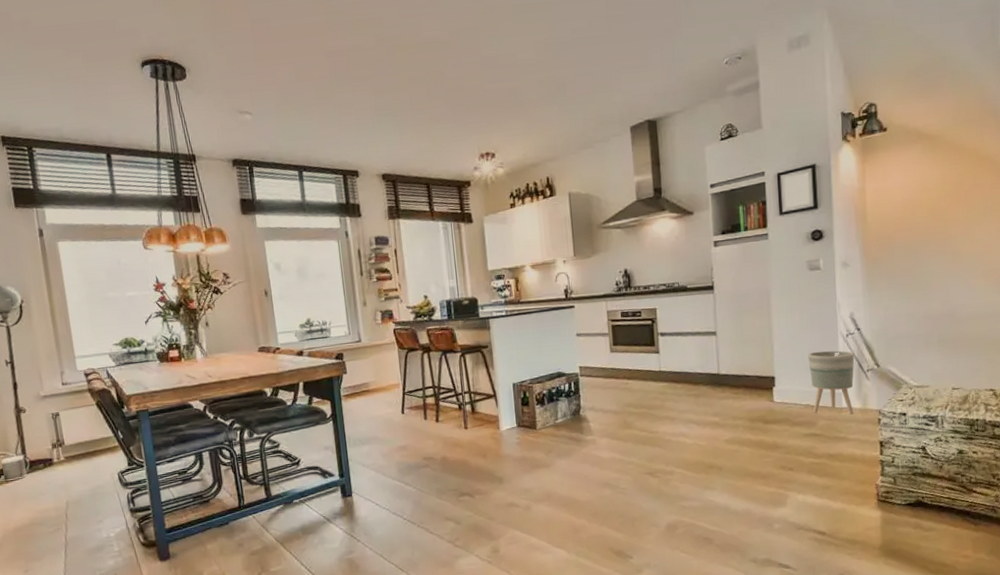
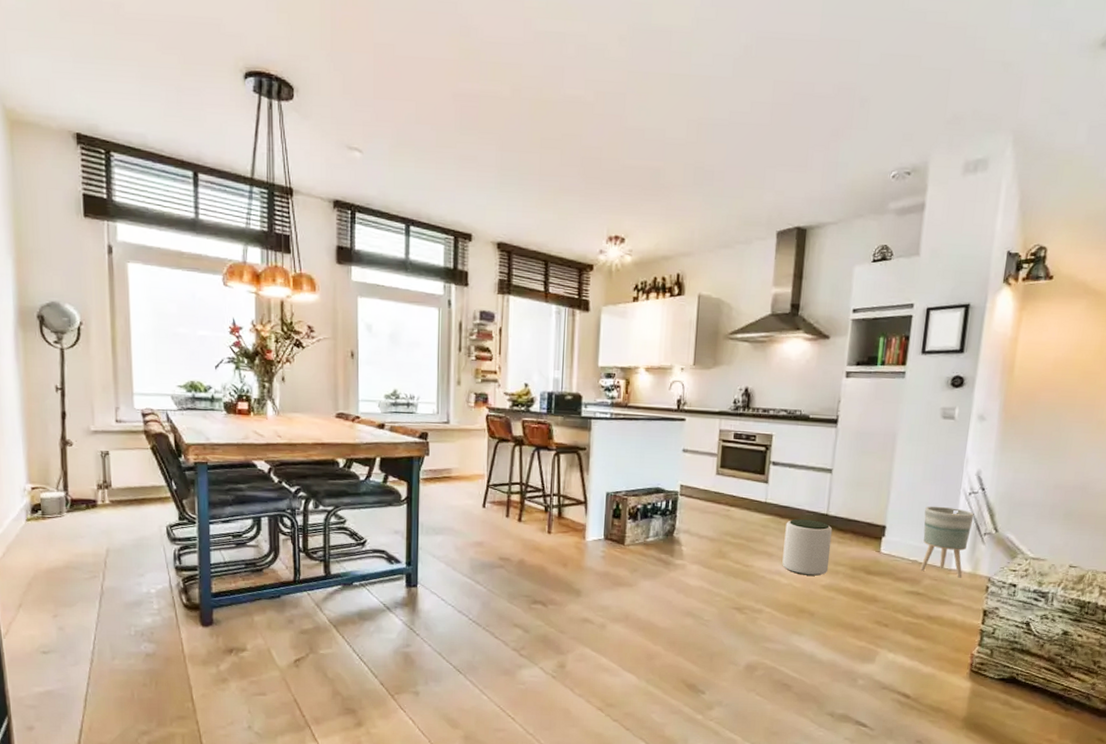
plant pot: none [682,380,729,433] -> present [782,519,833,576]

